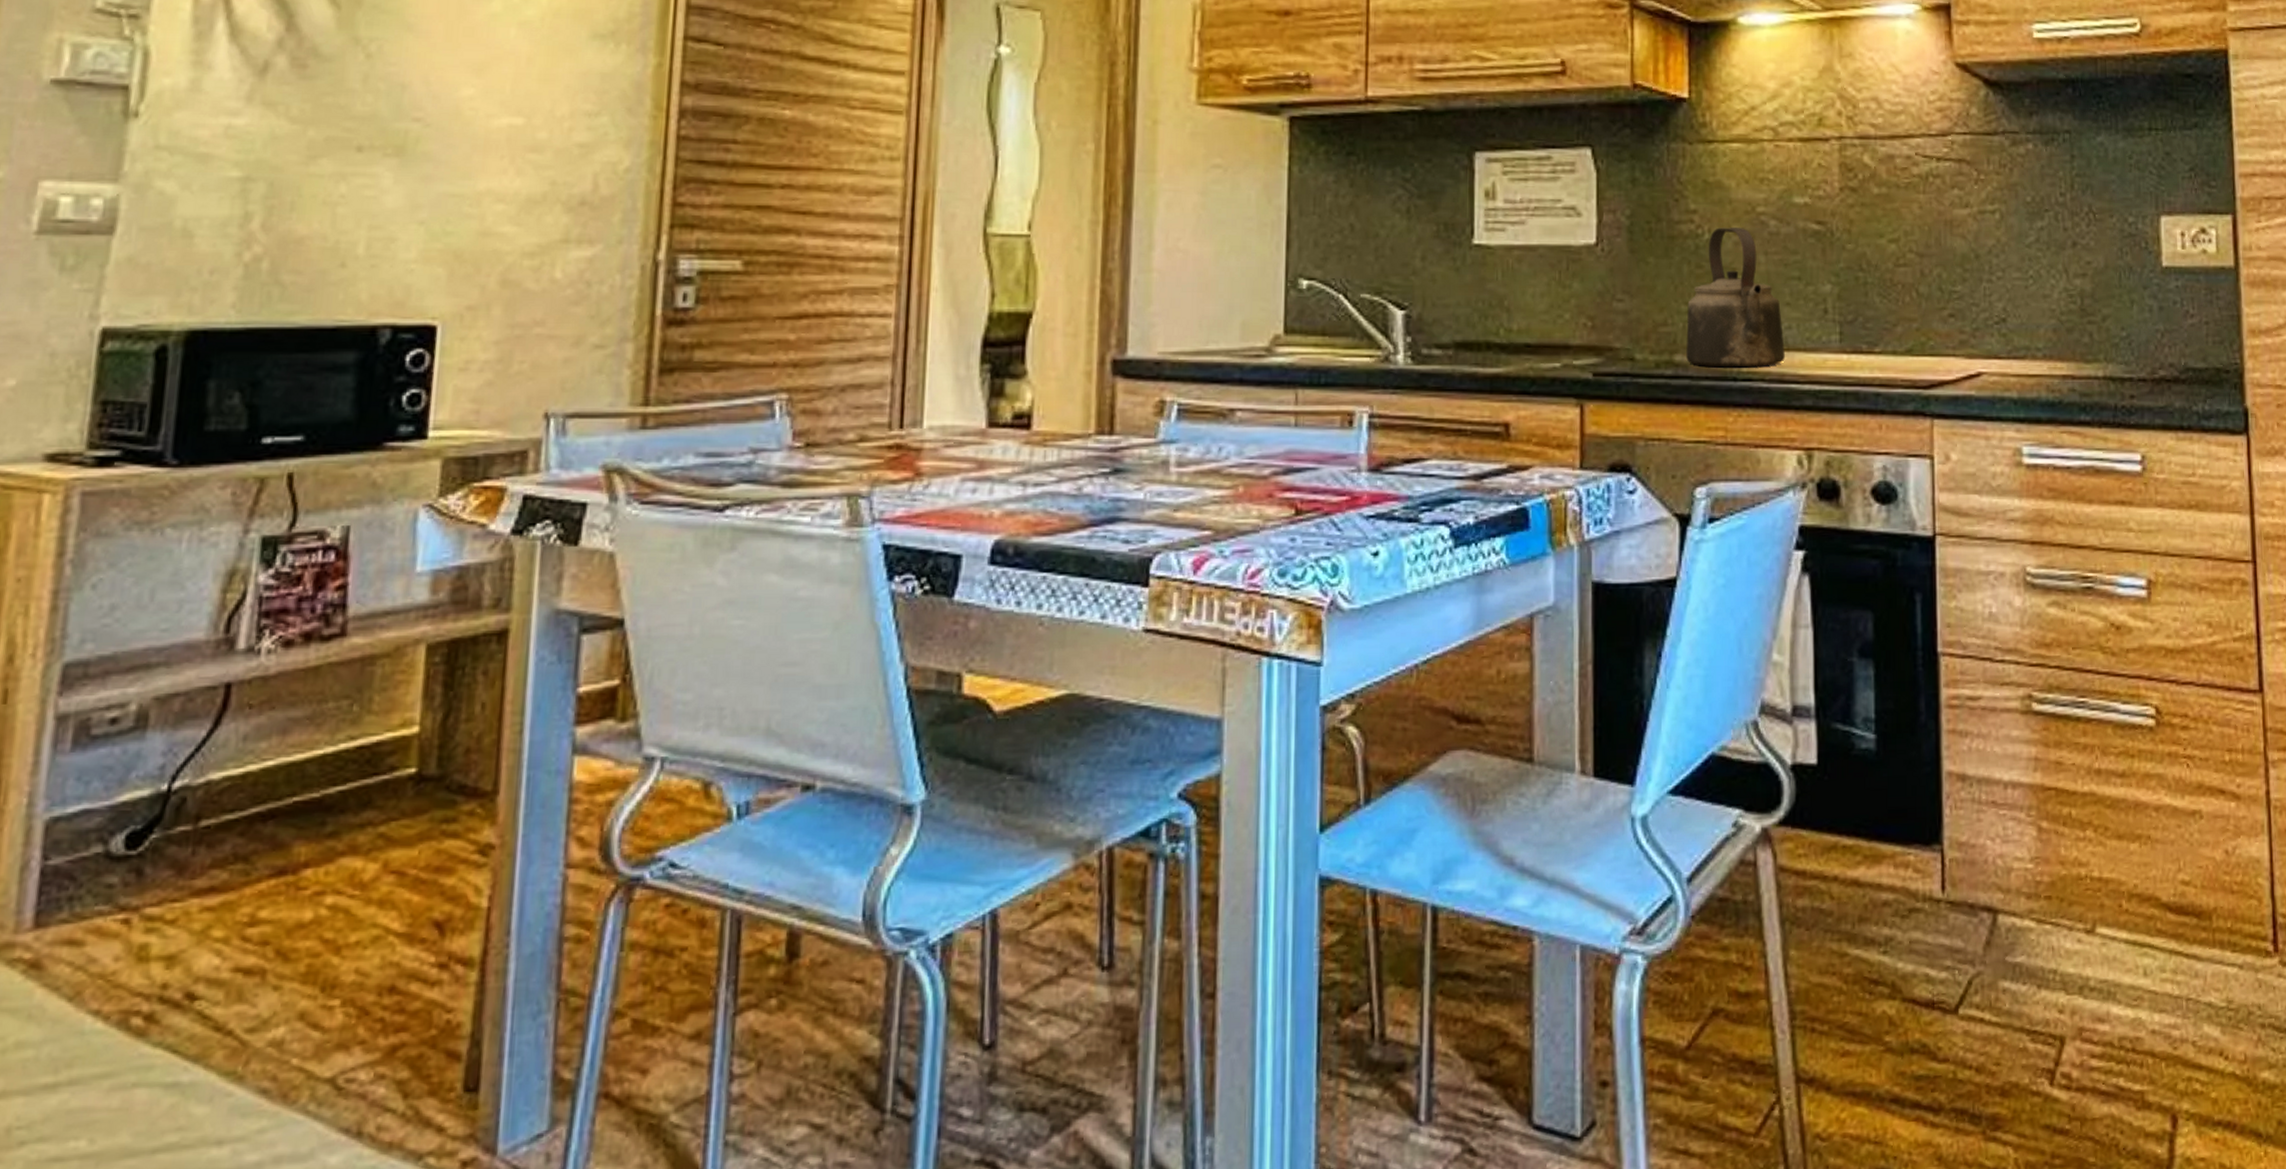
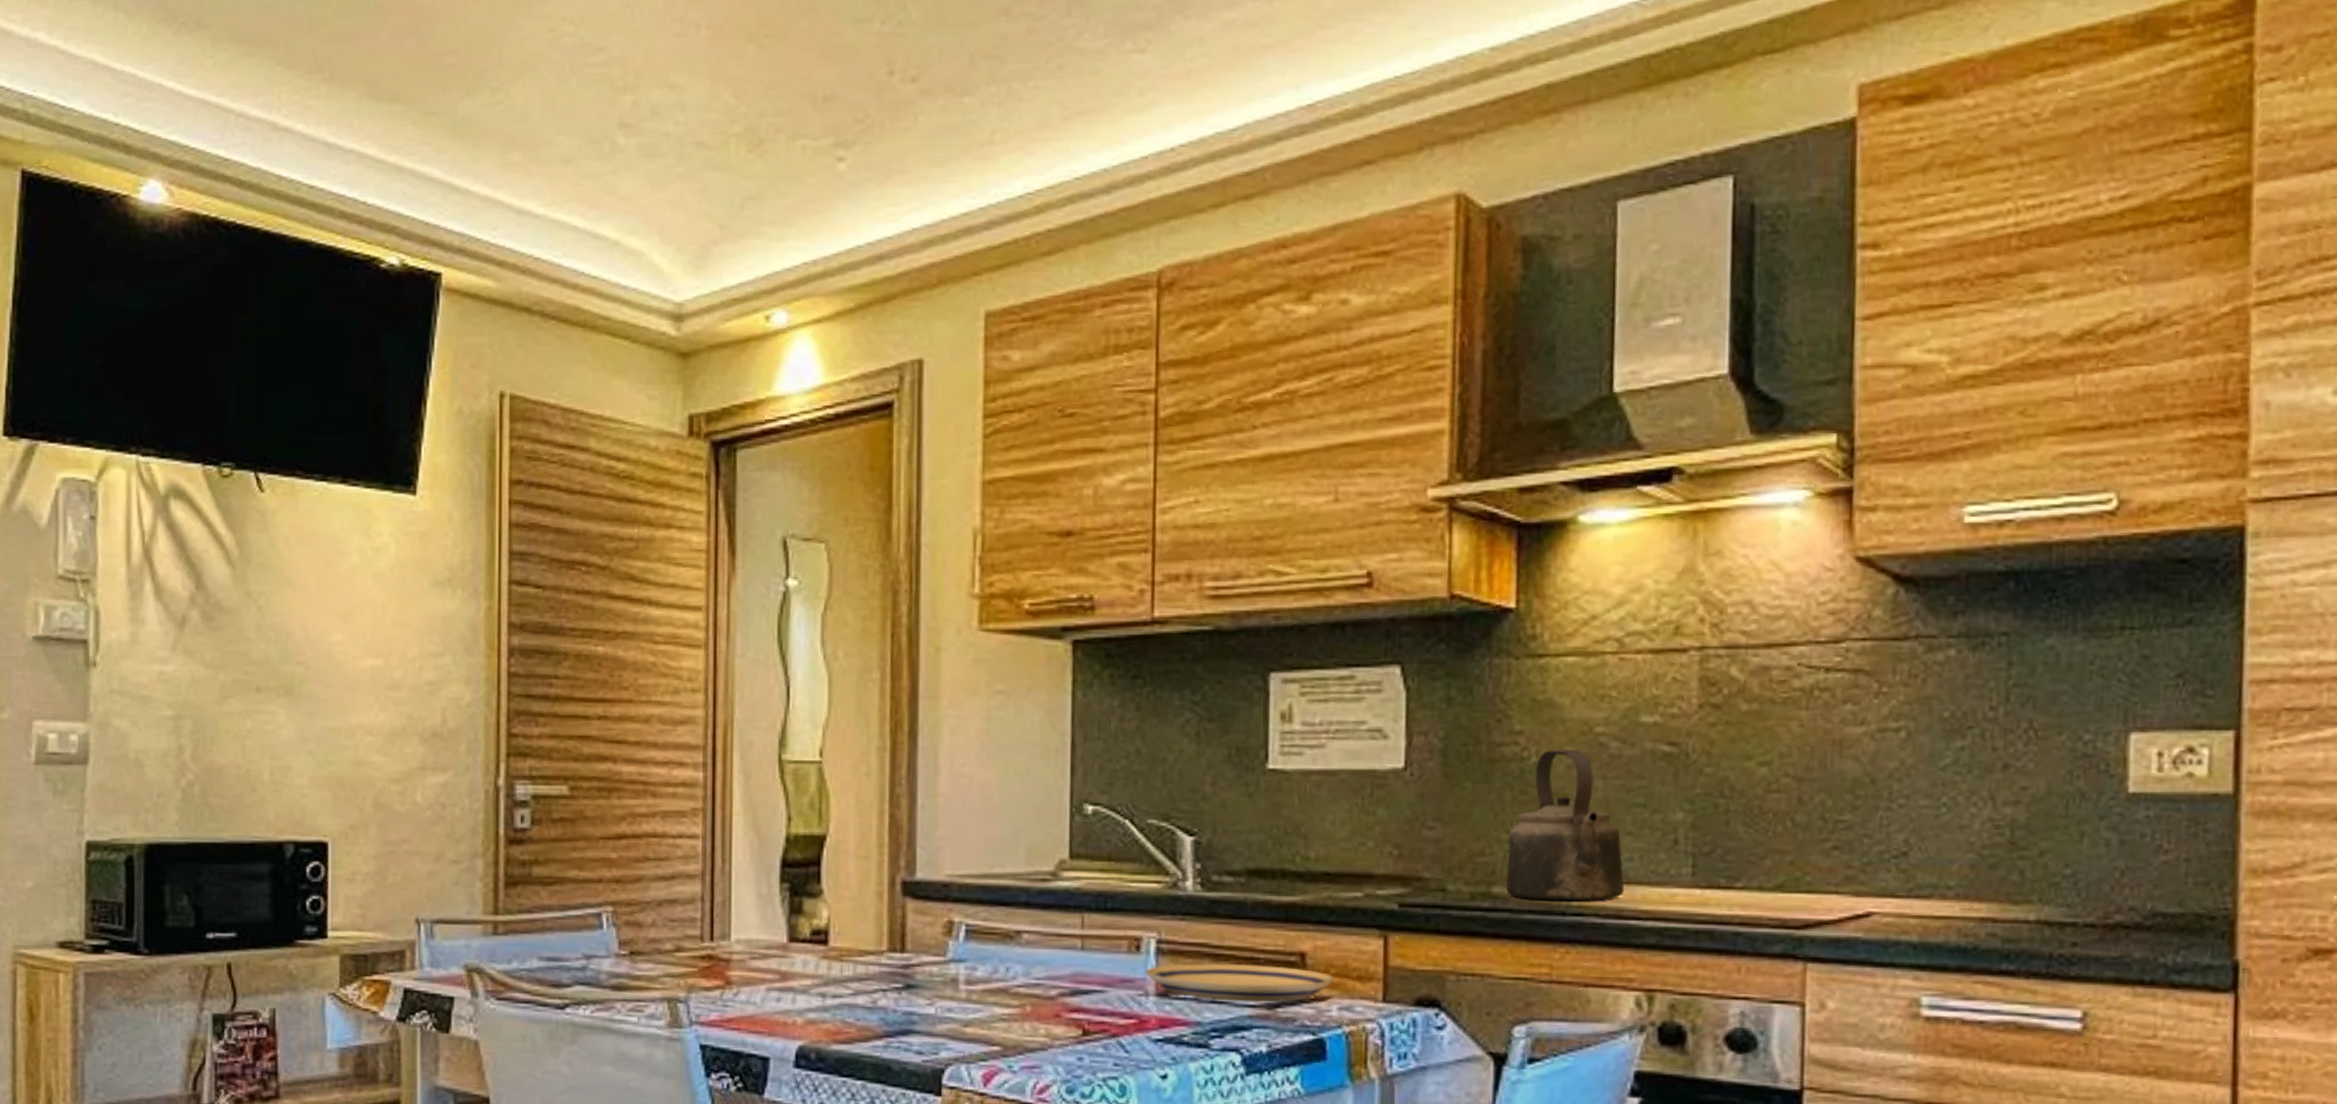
plate: none [1358,436,1536,474] -> present [1146,963,1334,1003]

